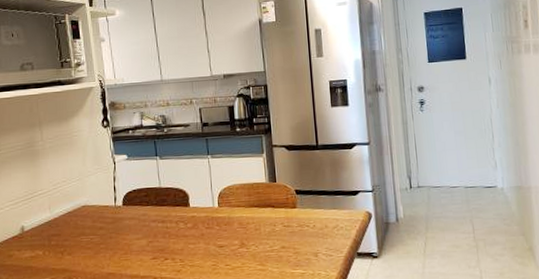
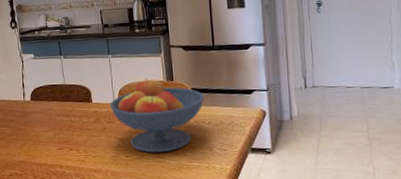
fruit bowl: none [208,180,308,260] -> present [109,78,204,153]

